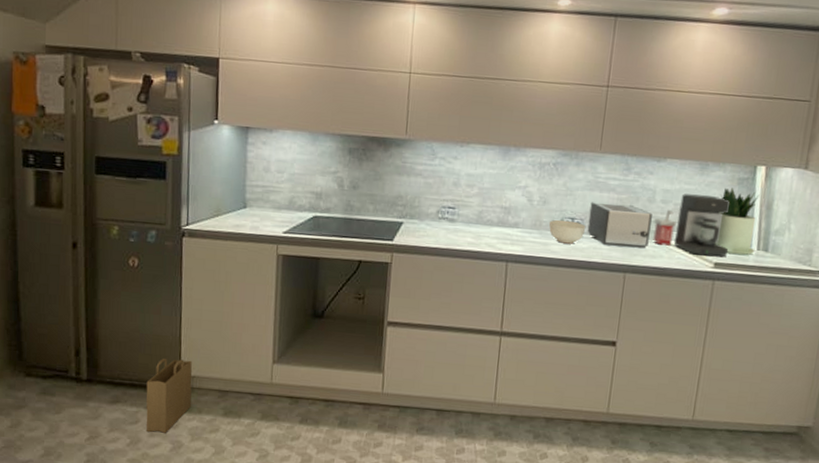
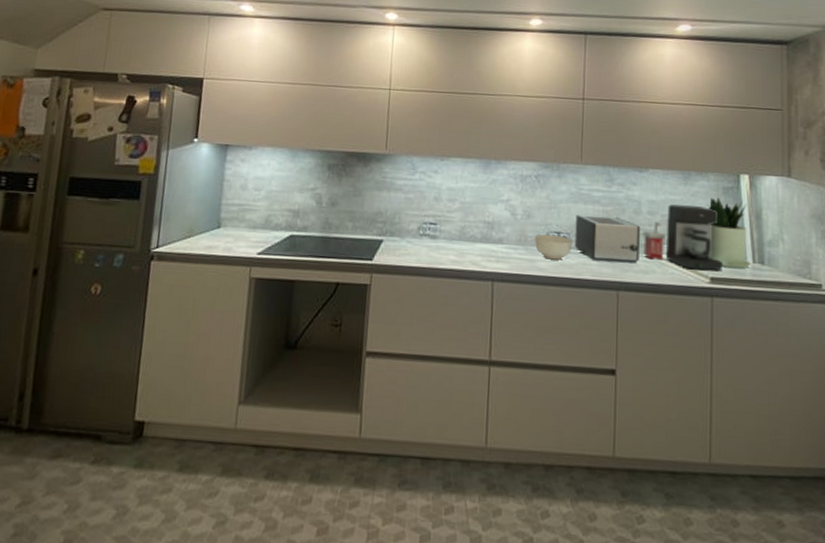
shopping bag: present [146,358,193,433] -> none [88,400,149,496]

